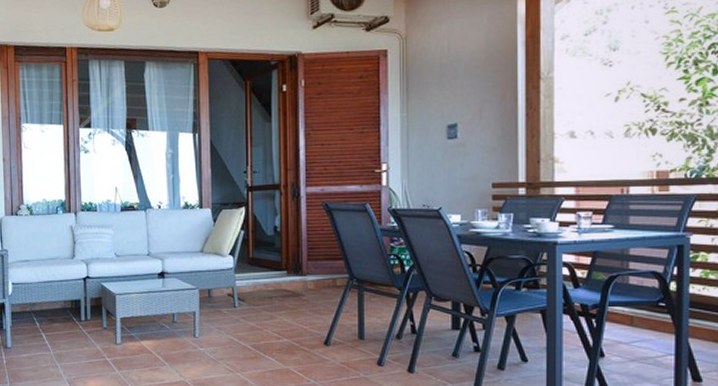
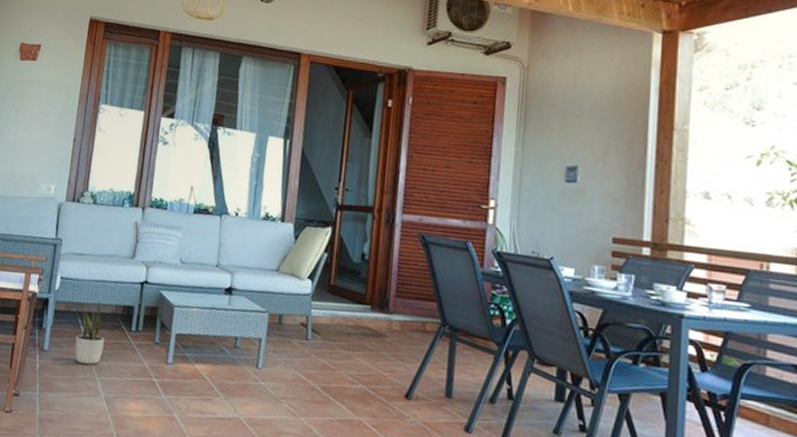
potted plant: none [33,299,60,354] -> present [74,301,106,365]

